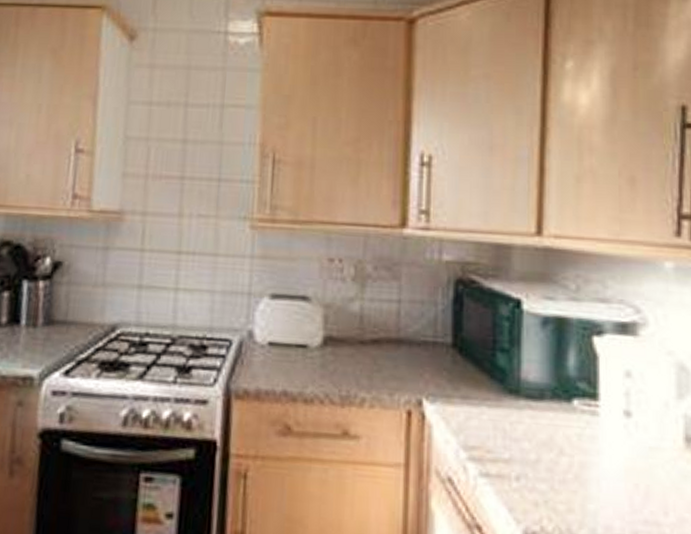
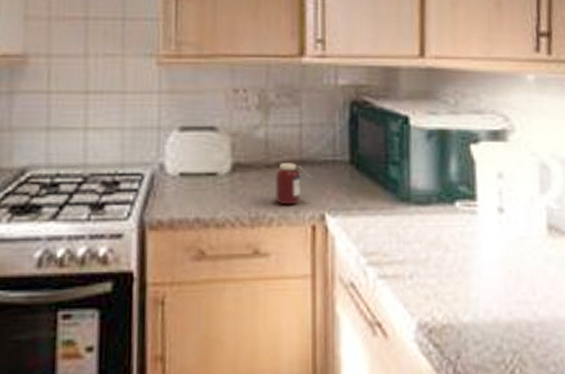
jar: none [369,339,410,387] -> present [276,162,313,205]

